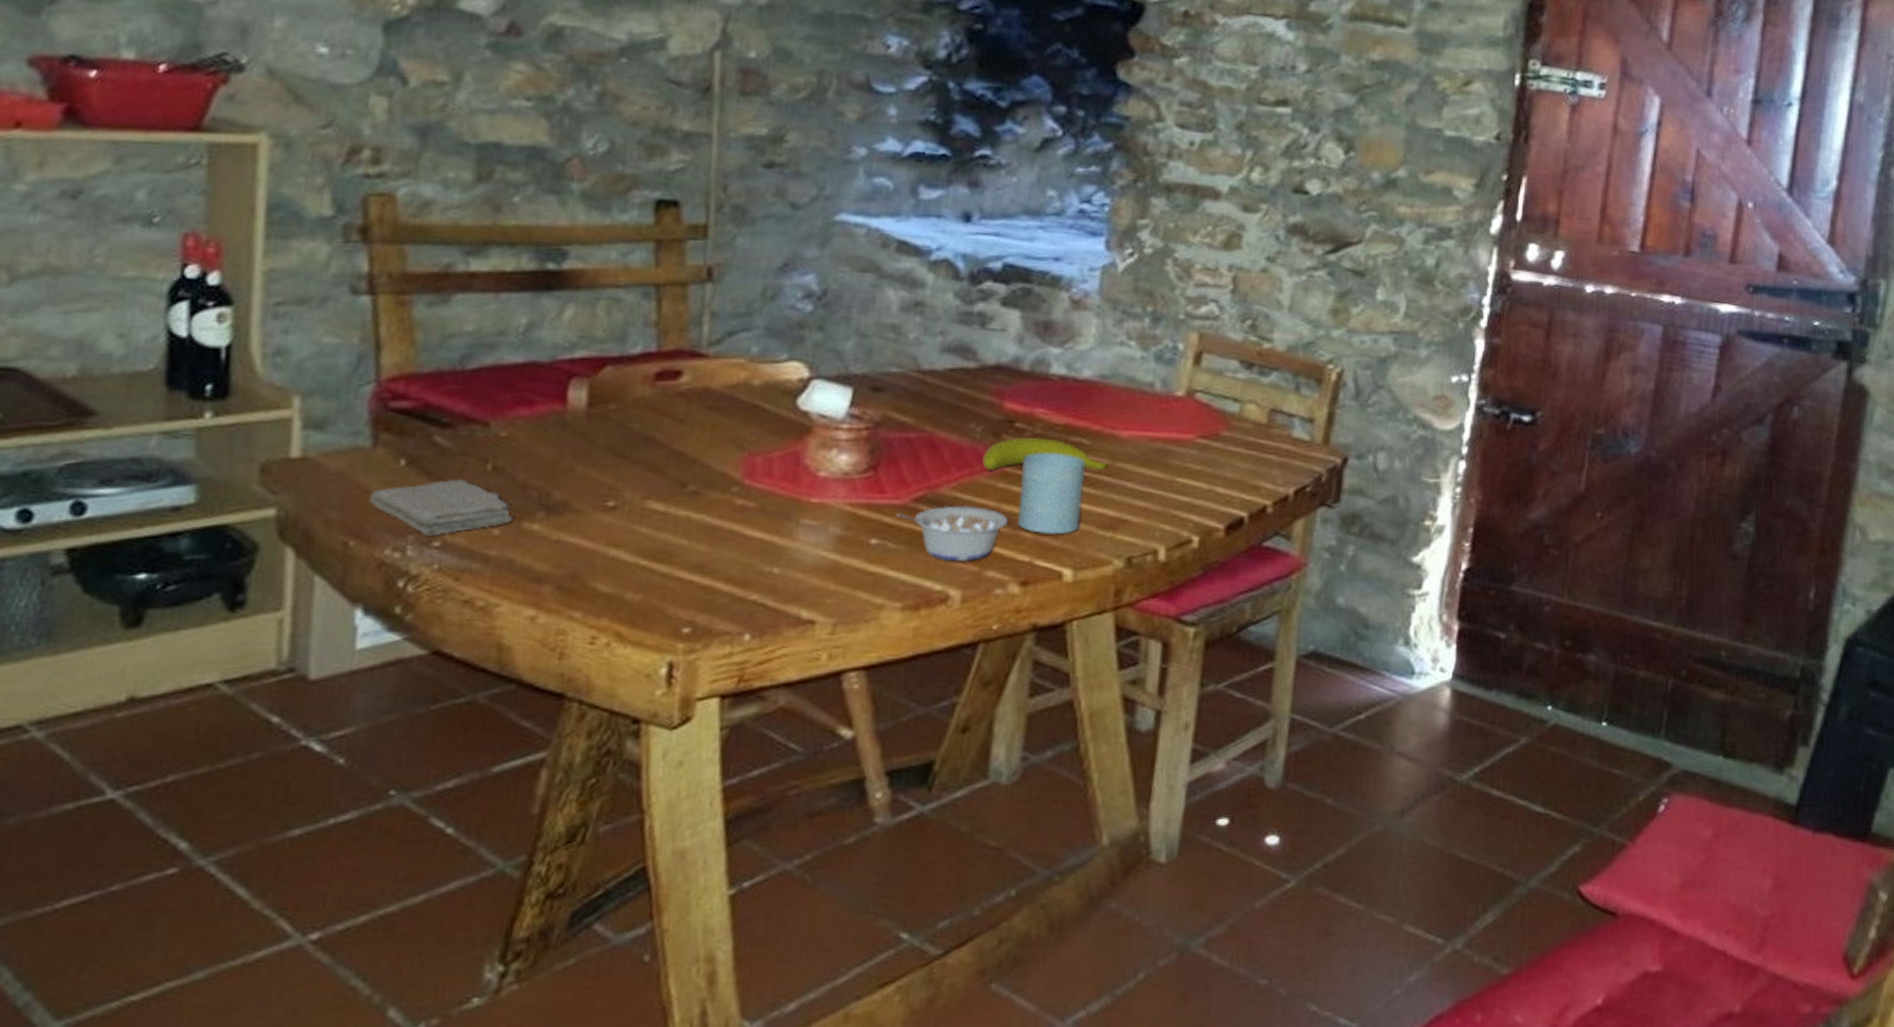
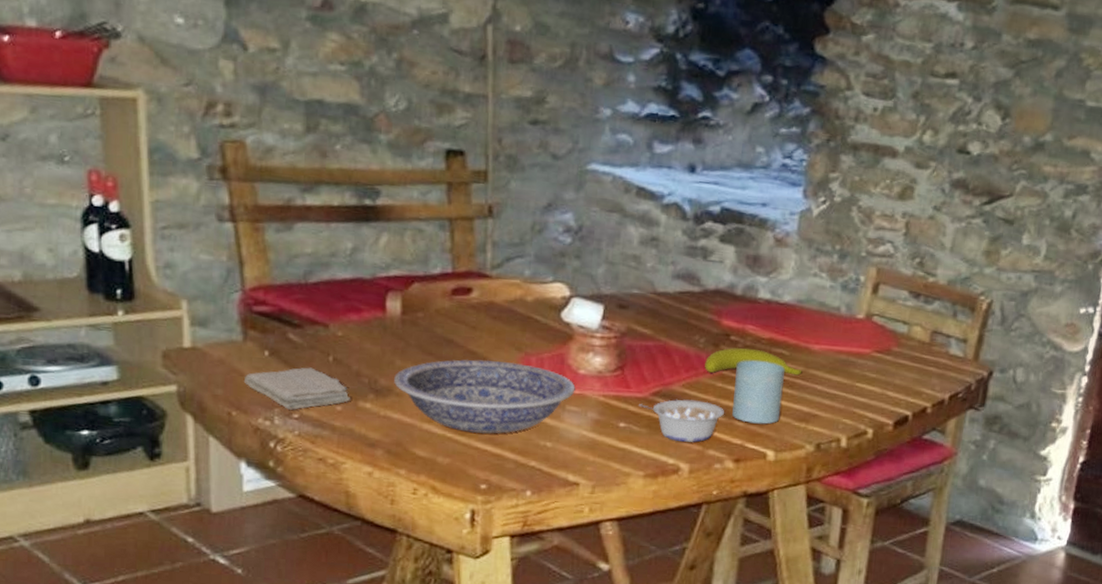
bowl: none [572,462,814,560] -> present [394,359,576,434]

